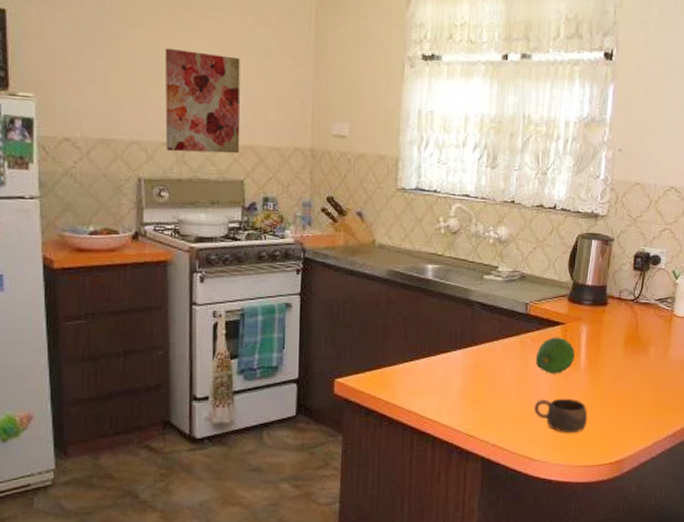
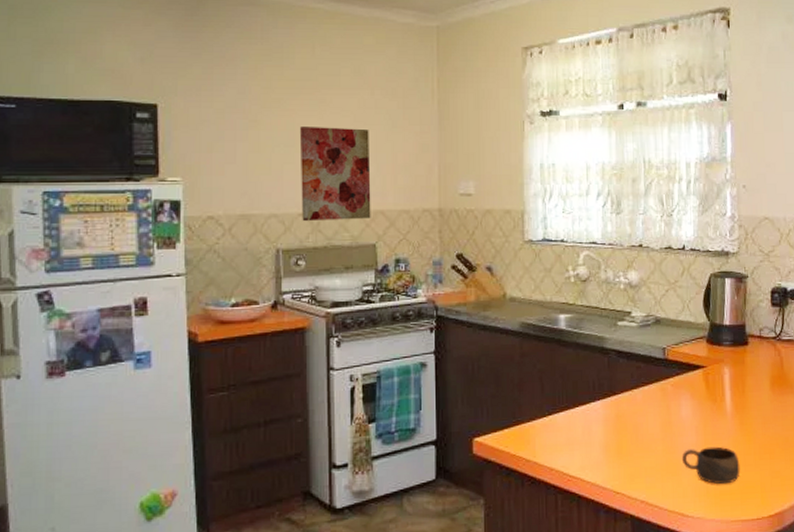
fruit: present [535,337,575,374] -> none [678,381,720,421]

